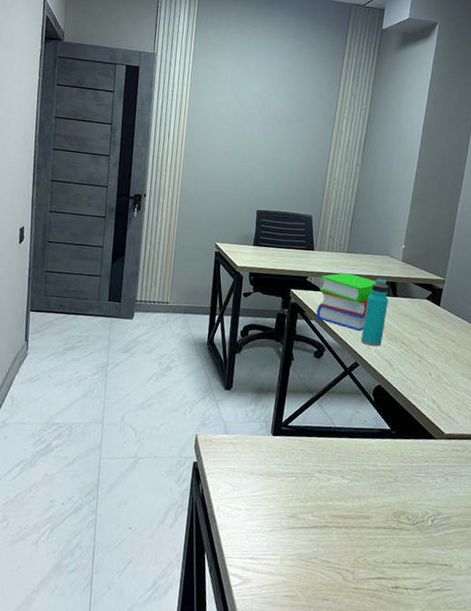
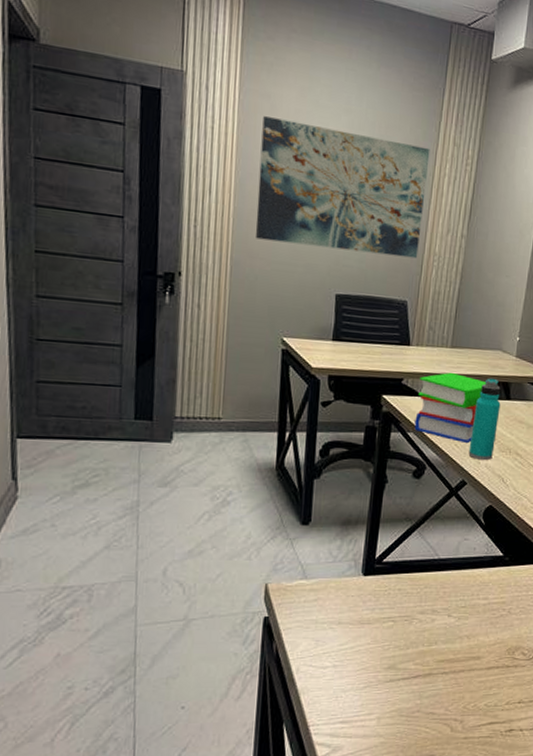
wall art: none [199,81,332,183] -> present [255,116,430,259]

